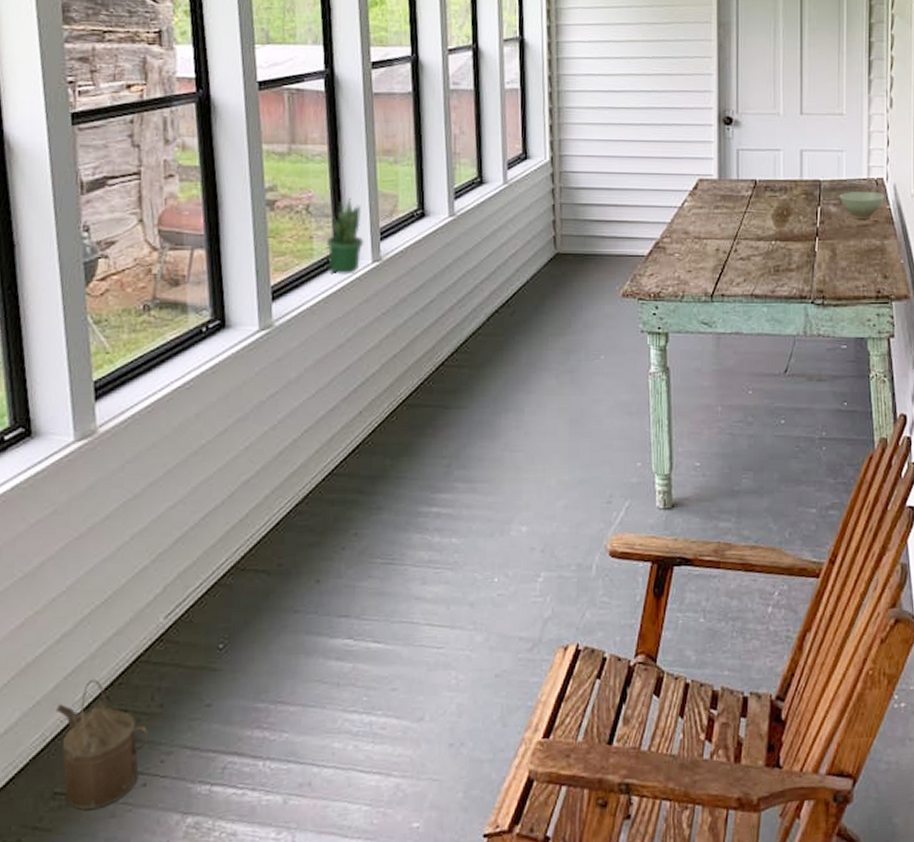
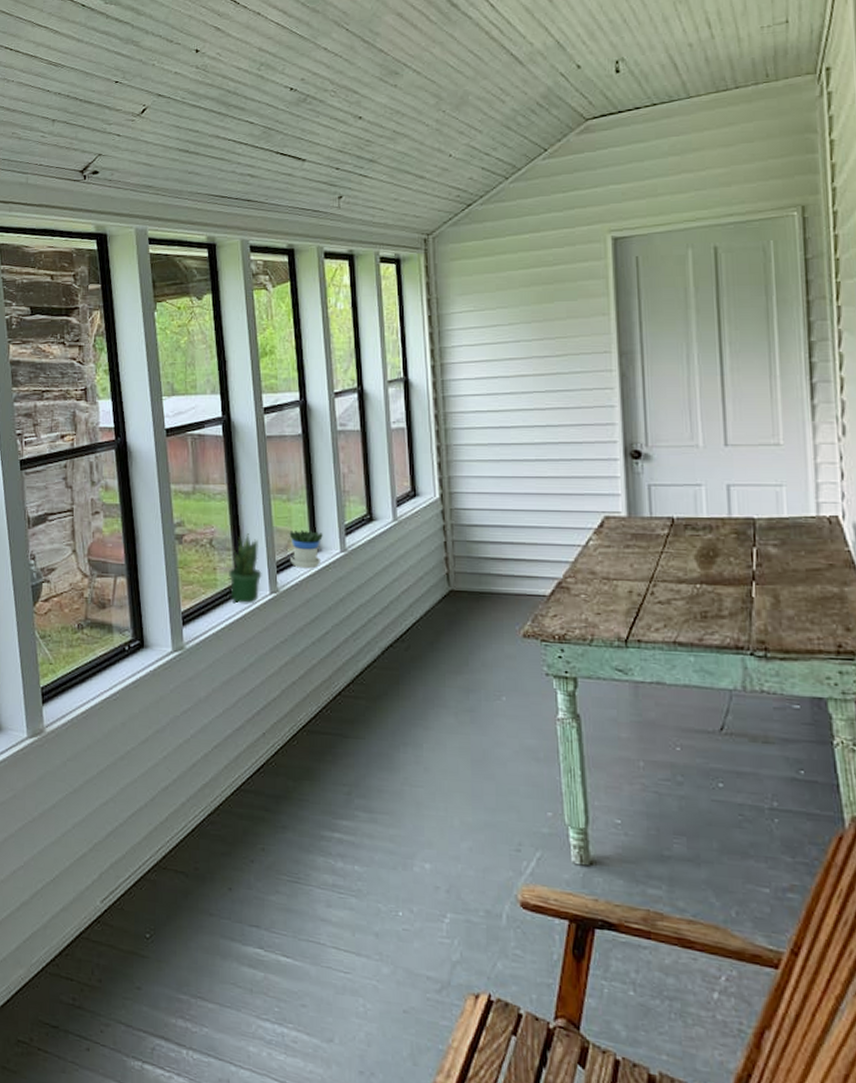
watering can: present [55,680,148,811] -> none [18,947,89,1063]
flowerpot: none [395,194,431,235] -> present [289,530,323,569]
bowl: present [839,191,884,220] -> none [780,530,841,563]

